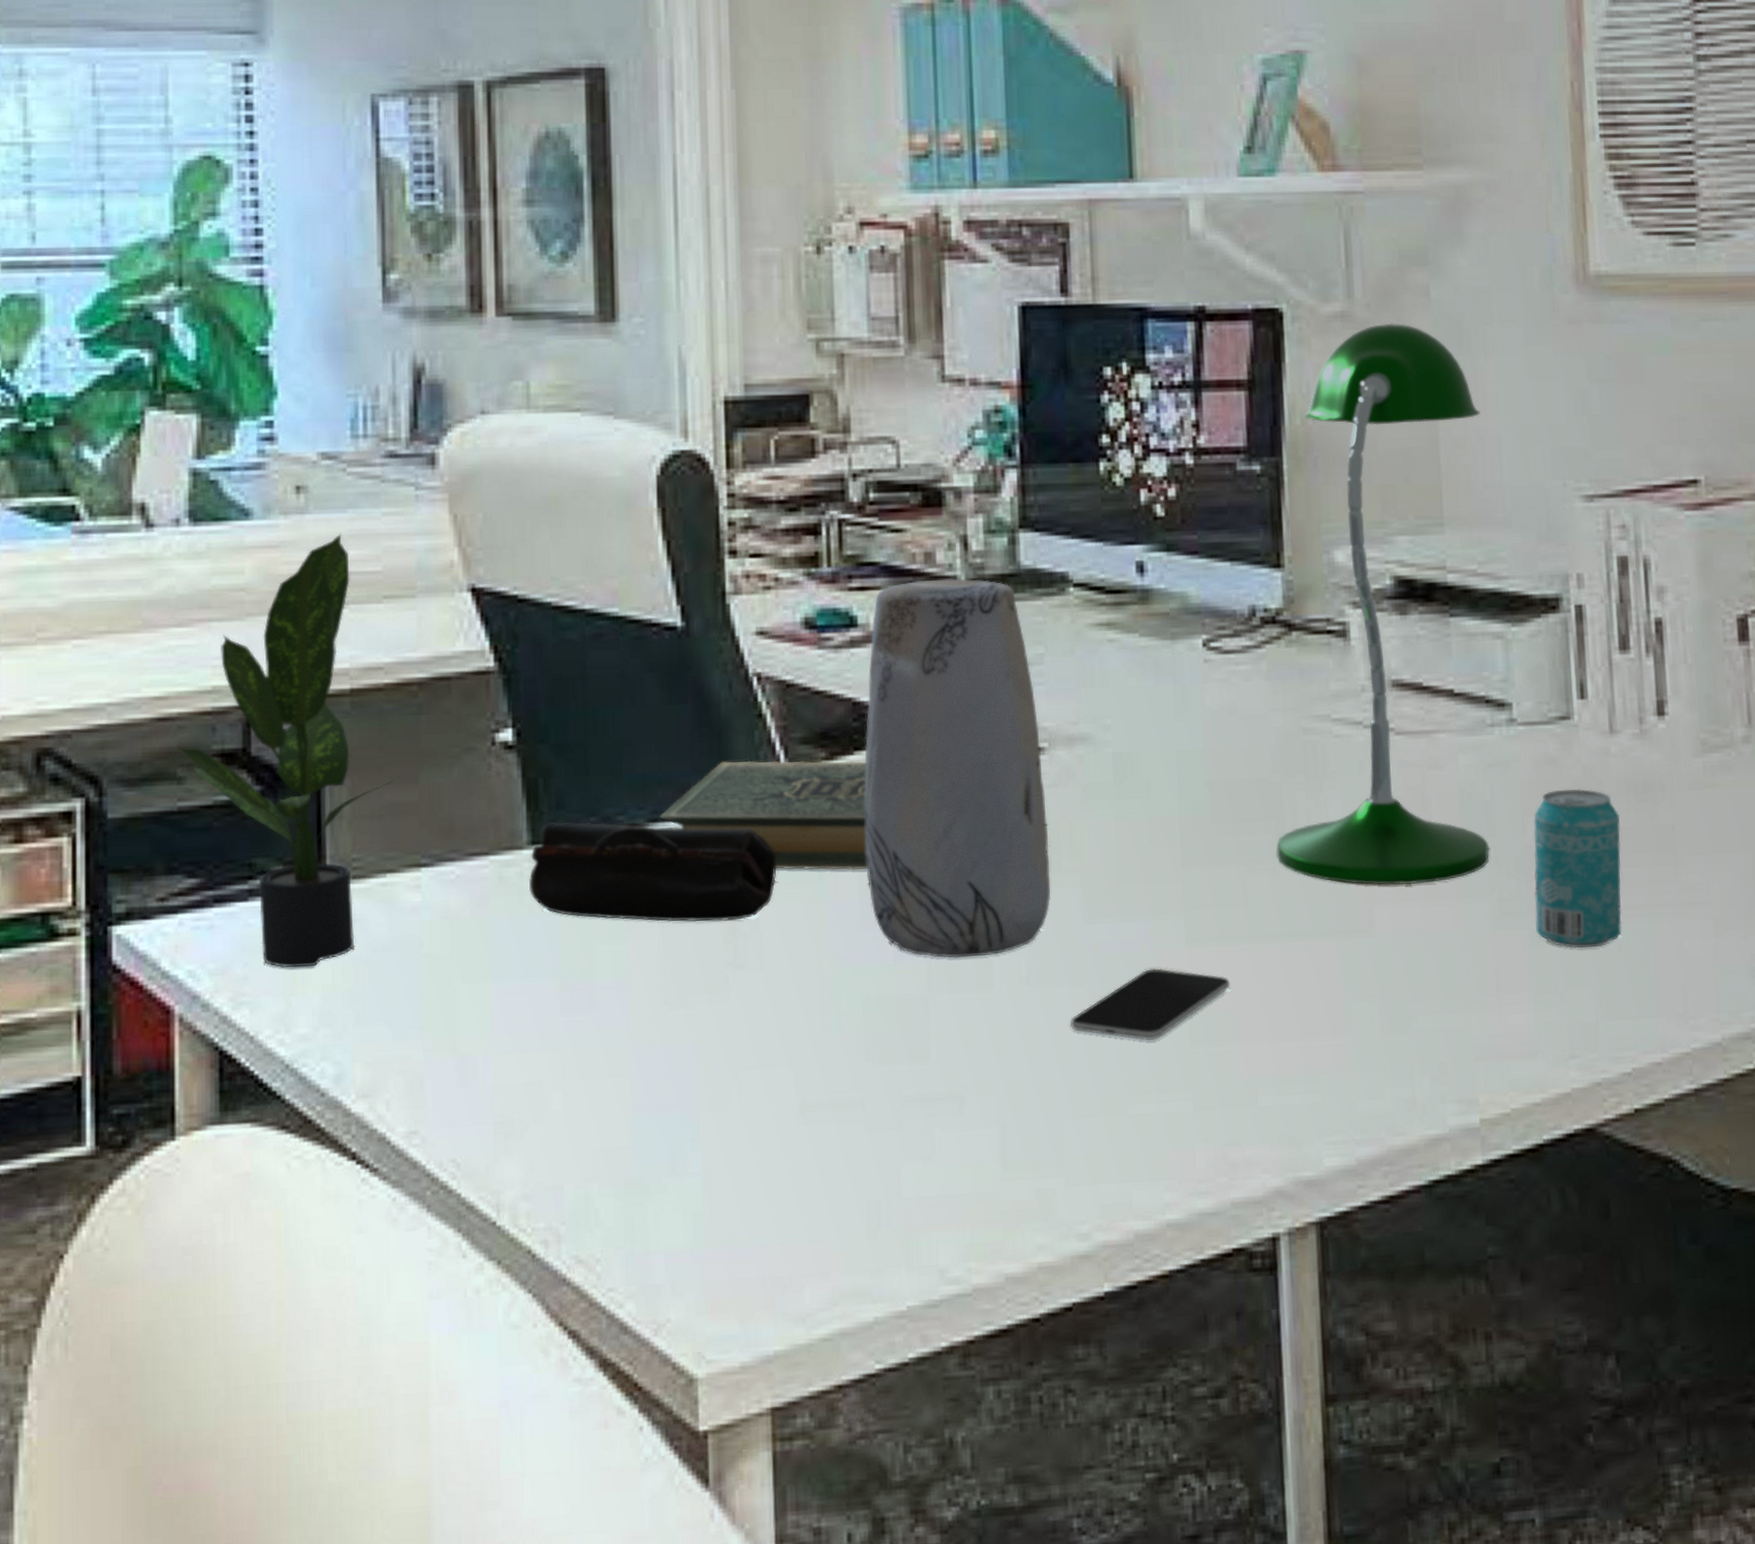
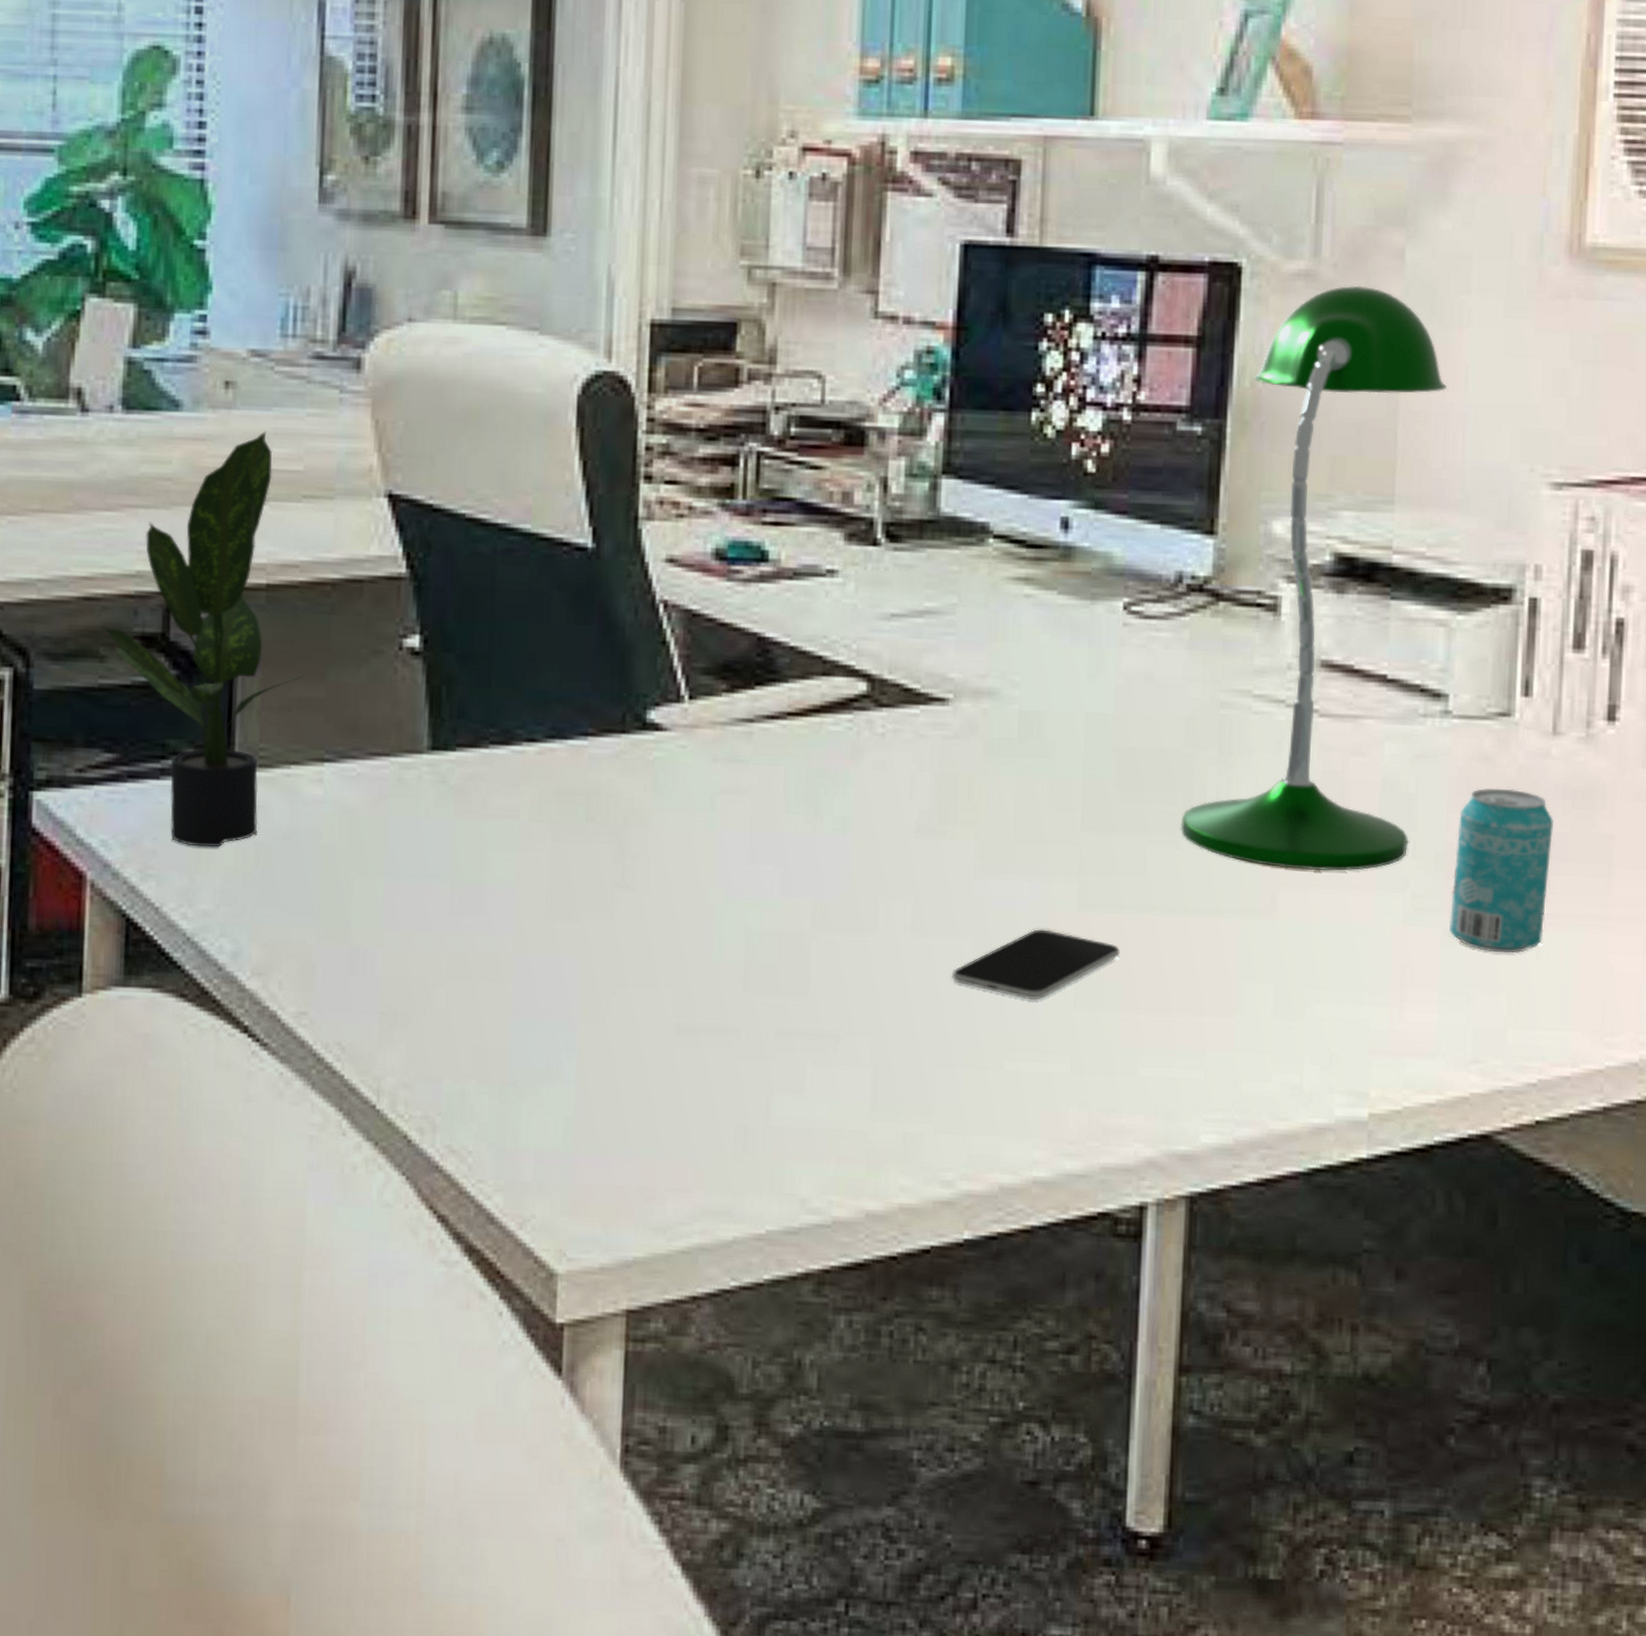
pencil case: present [529,822,777,922] -> none [427,730,670,842]
hardback book: present [659,760,868,871] -> none [557,685,766,804]
vase: present [863,578,1051,958] -> none [758,520,947,900]

